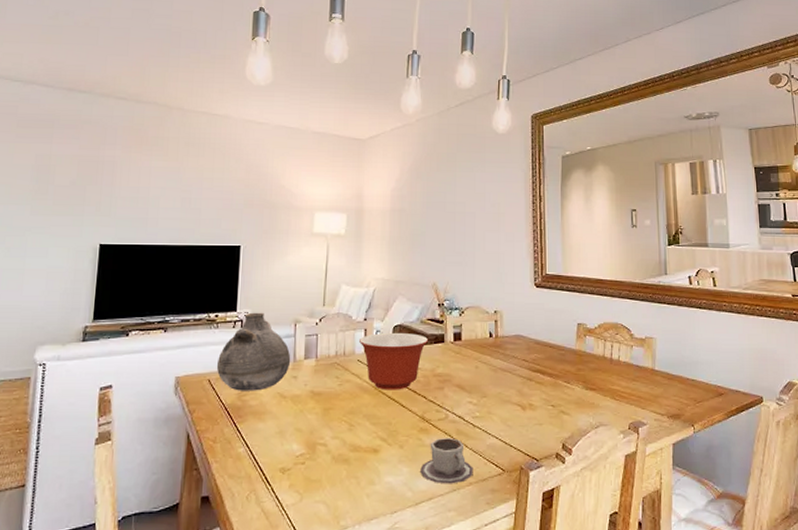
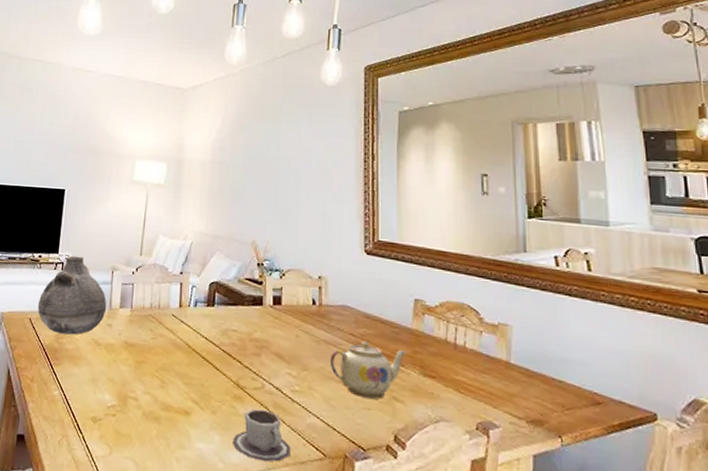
mixing bowl: present [359,332,429,390] -> none [175,288,246,351]
teapot: none [506,365,572,414] -> present [329,340,407,399]

